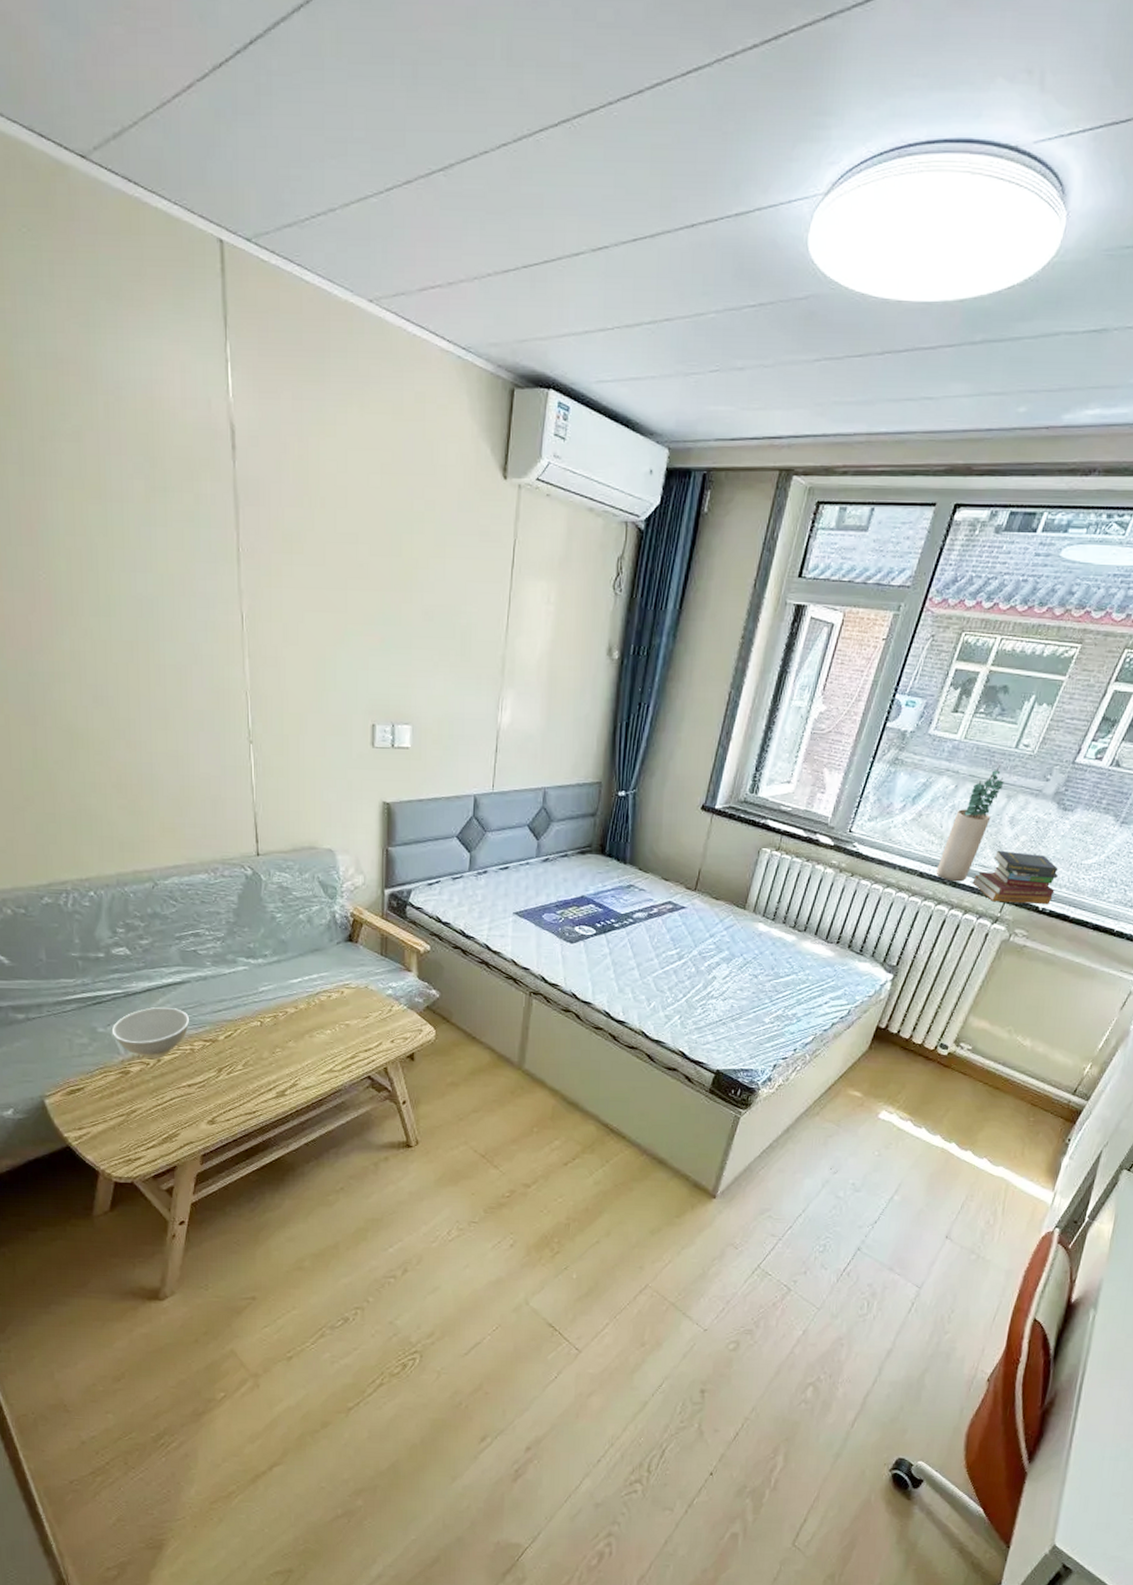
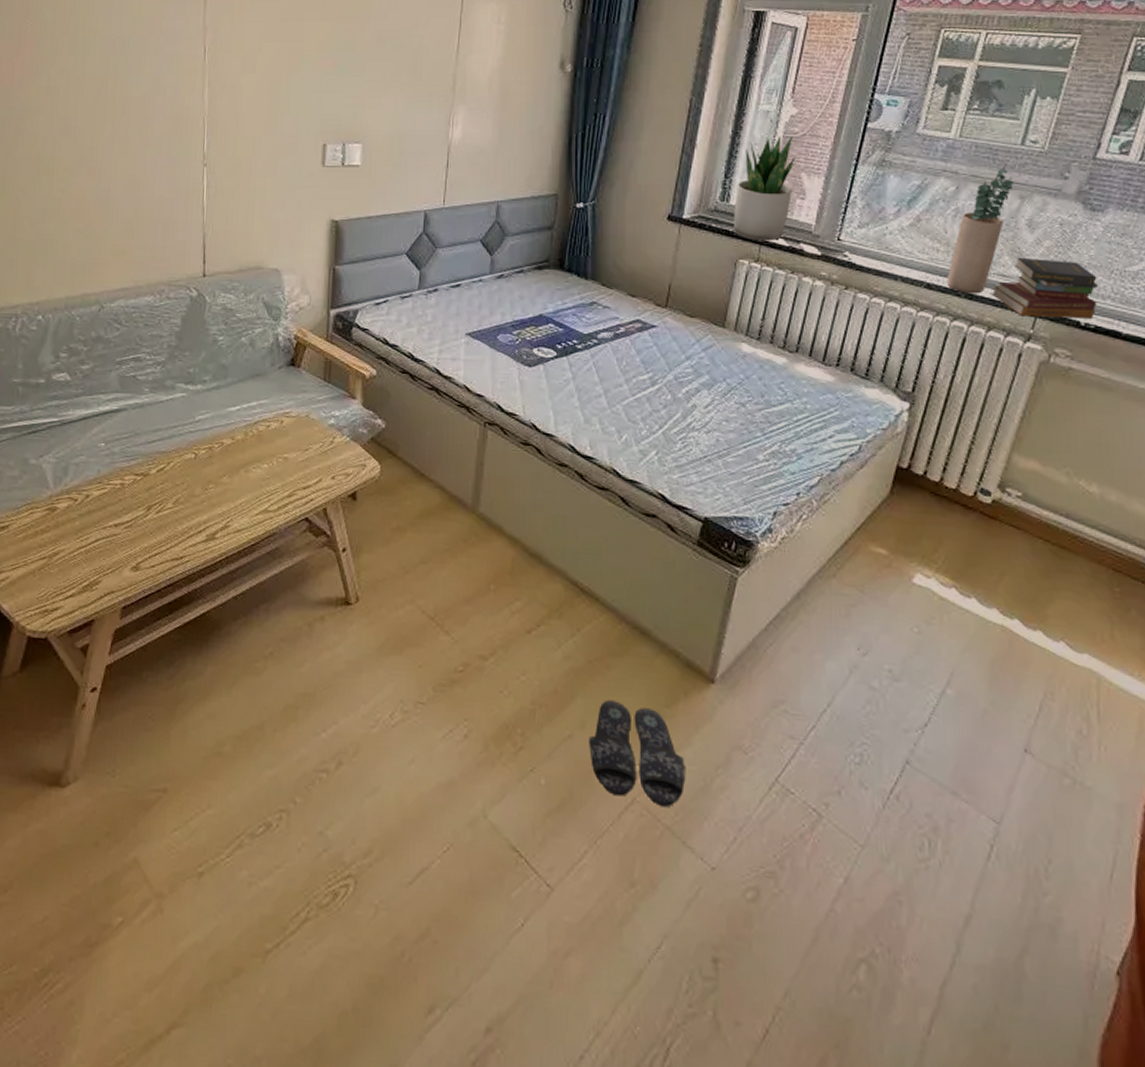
bowl: present [111,1006,190,1060] -> none [43,436,123,495]
slippers: none [613,1214,688,1289] -> present [589,700,685,807]
planter: none [759,732,821,832] -> present [733,136,797,241]

